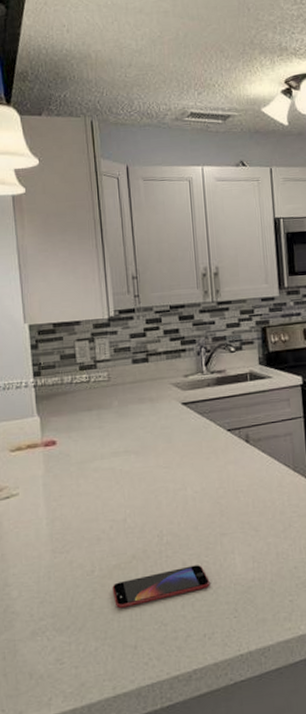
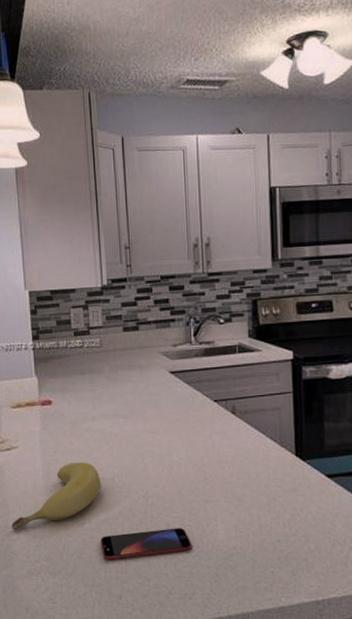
banana: none [11,504,113,587] -> present [11,462,102,529]

